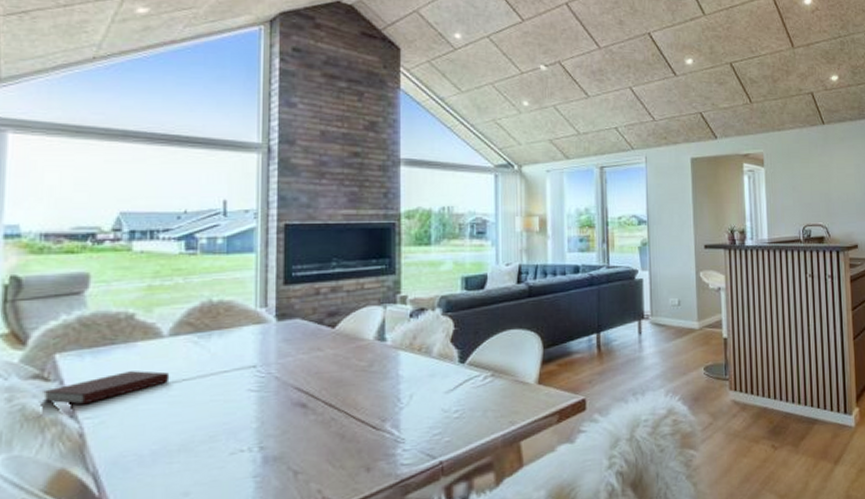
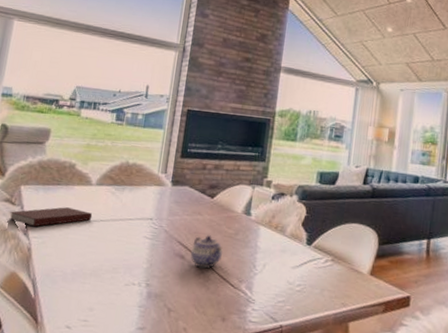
teapot: none [314,373,355,415] -> present [190,235,223,268]

